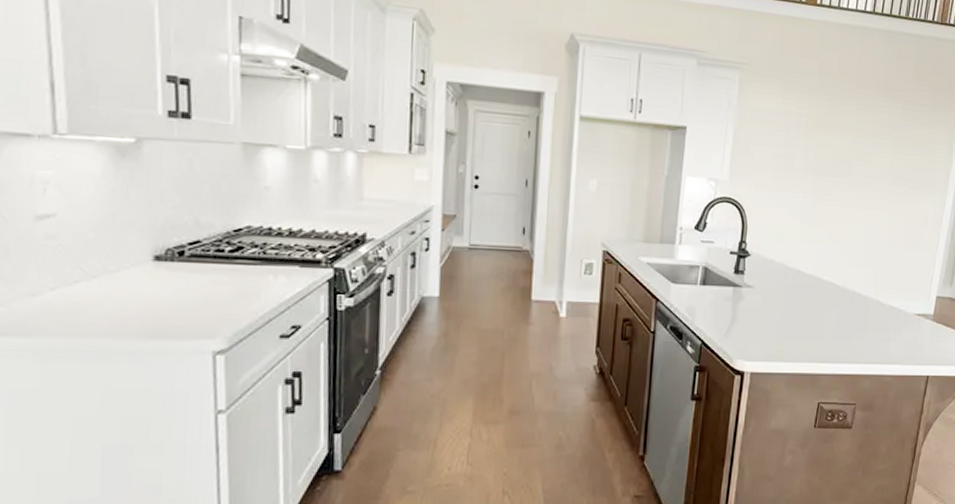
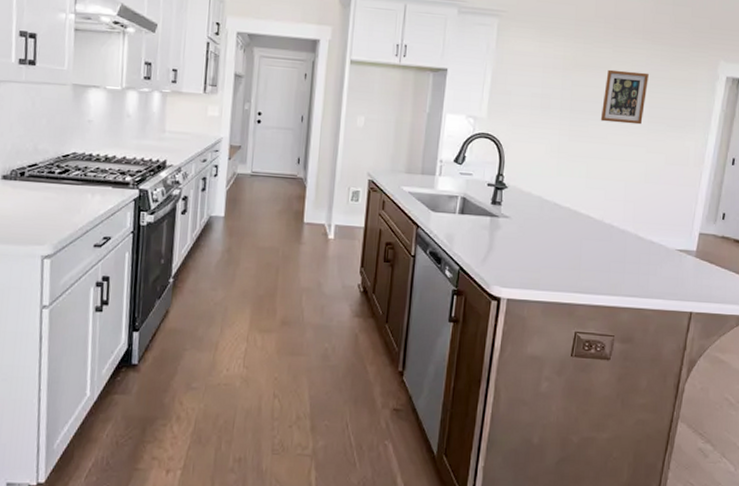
wall art: none [843,128,891,187] -> present [600,69,649,125]

